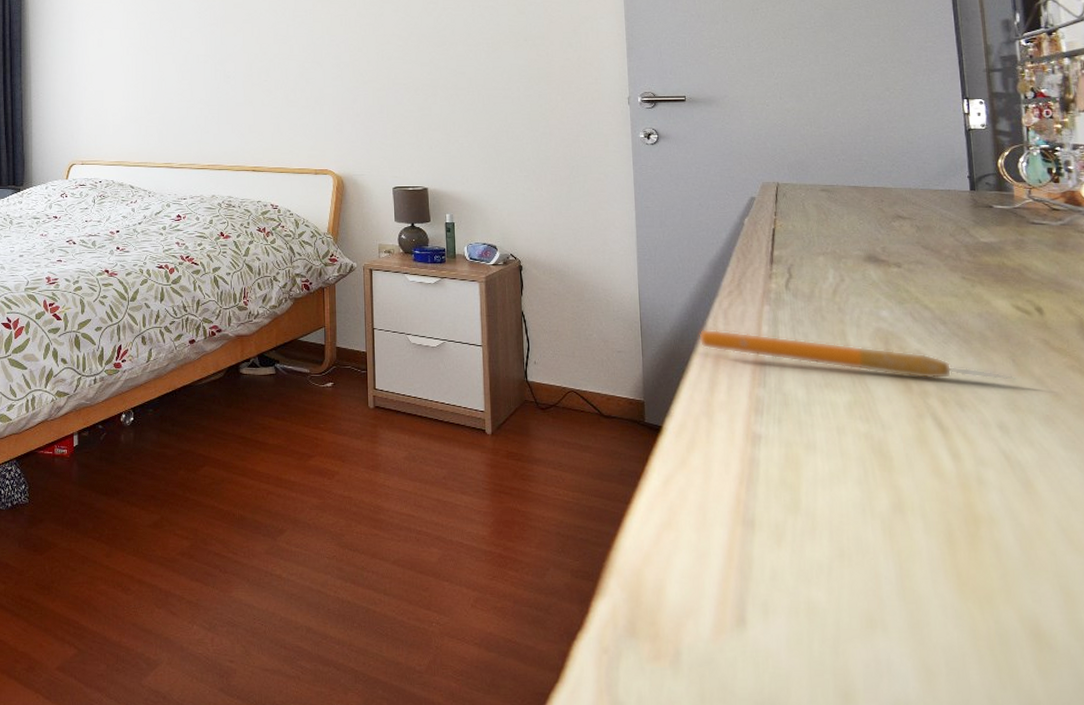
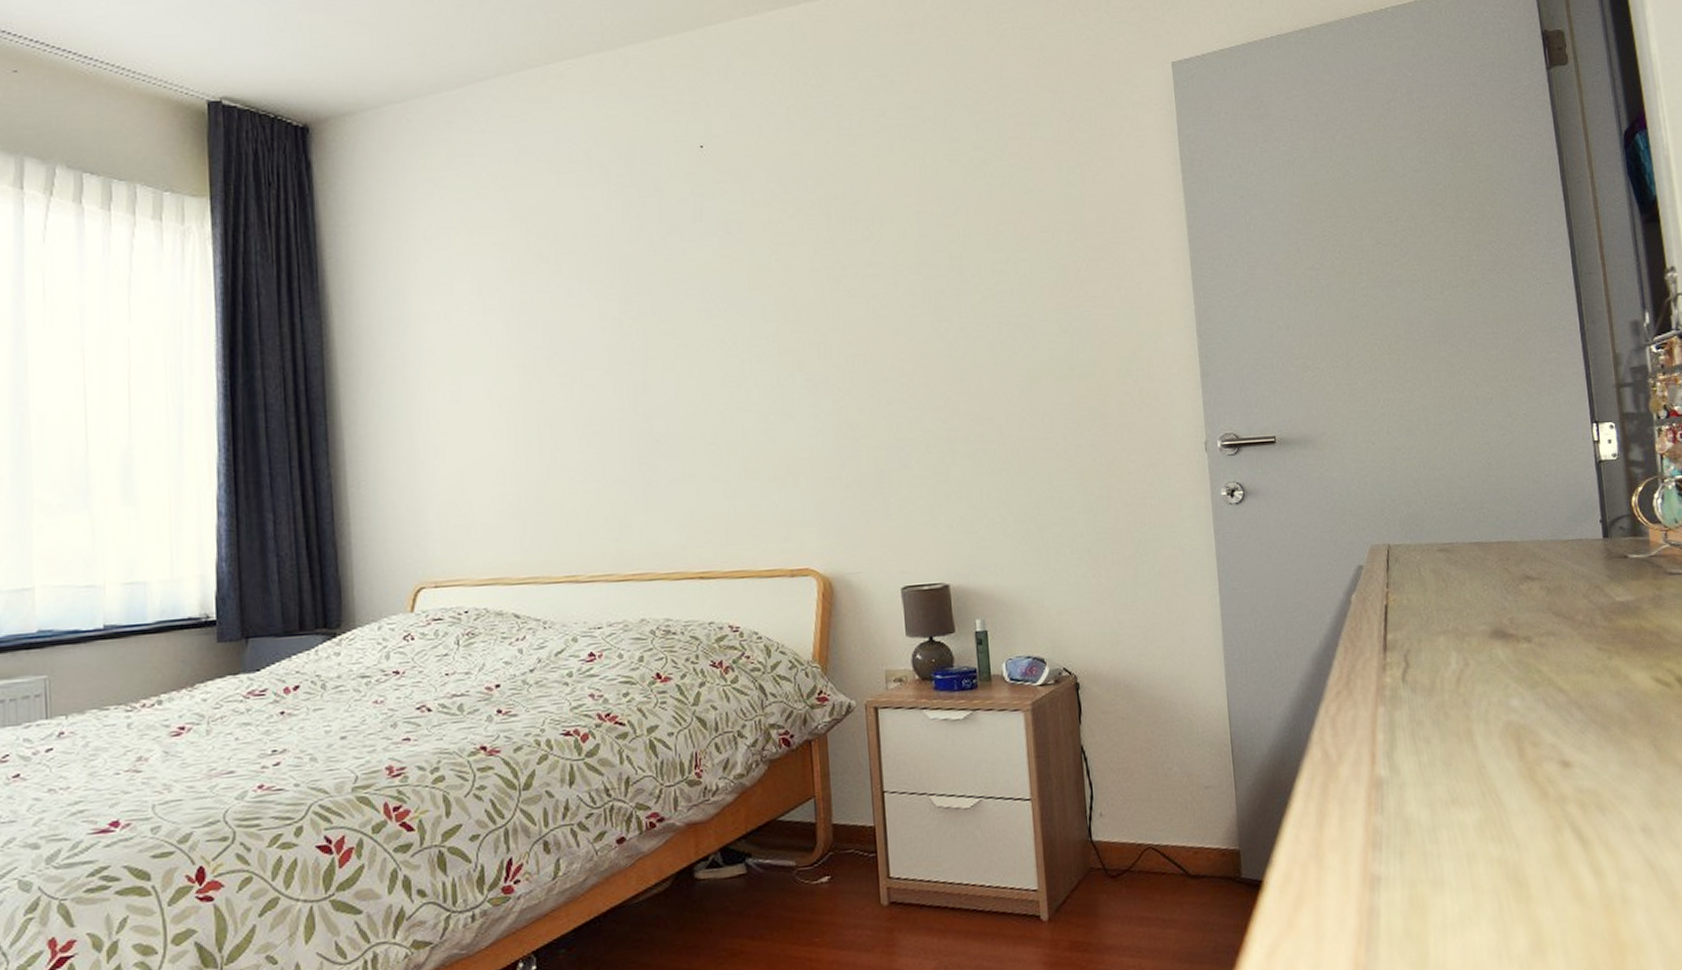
craft knife: present [698,329,1016,380] -> none [1302,743,1658,781]

